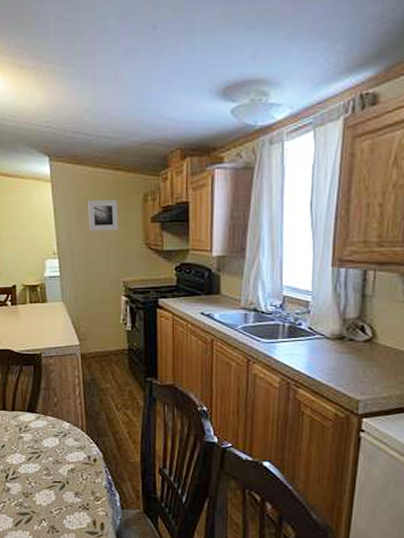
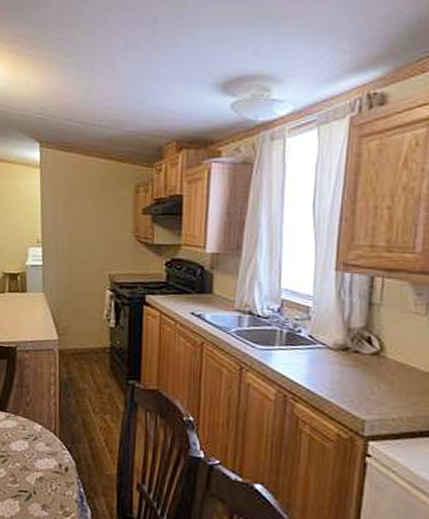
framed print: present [88,199,119,232] -> none [76,188,108,222]

